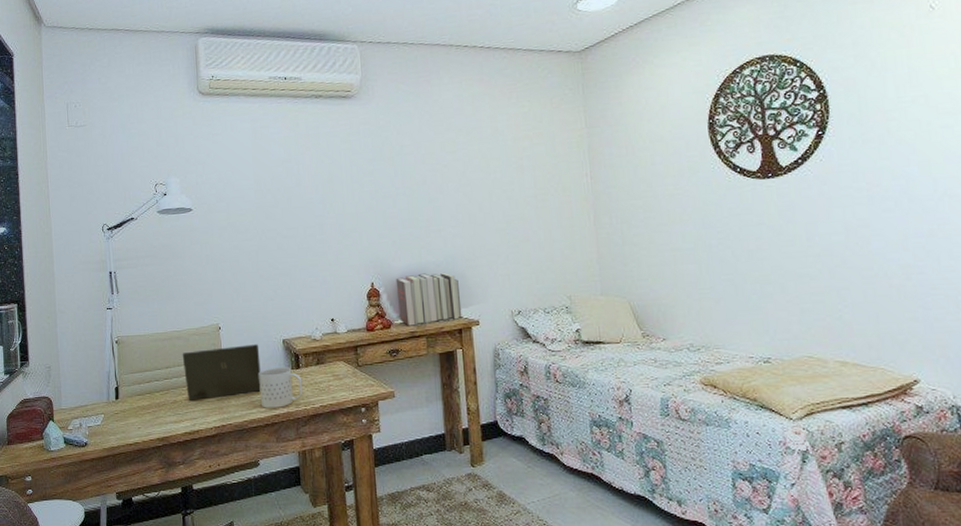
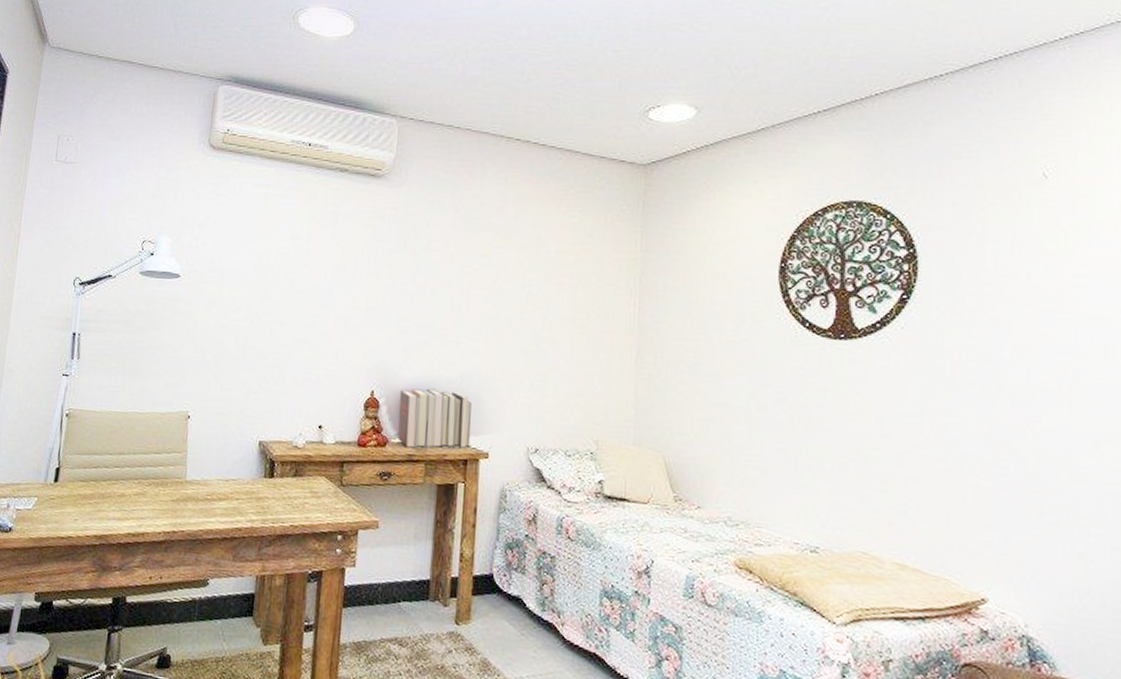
laptop: present [182,344,261,400] -> none [138,438,231,498]
mug: present [258,367,303,408] -> none [221,472,275,521]

